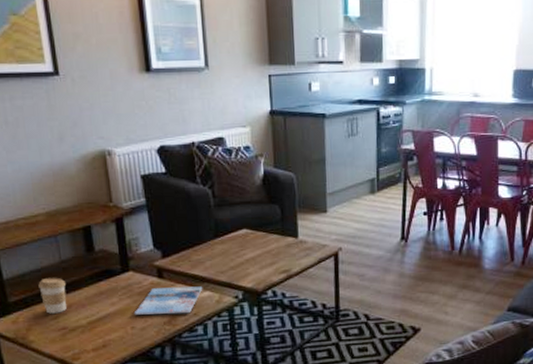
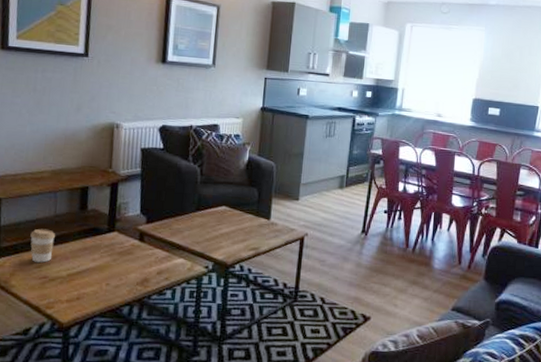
magazine: present [134,286,203,315] -> none [111,250,178,278]

